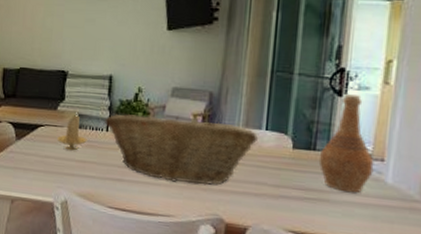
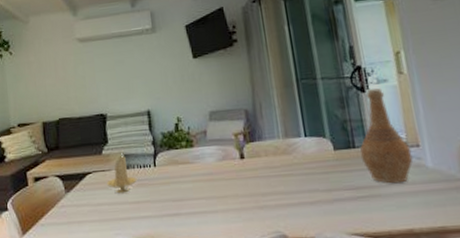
fruit basket: present [105,113,258,185] -> none [151,137,300,206]

